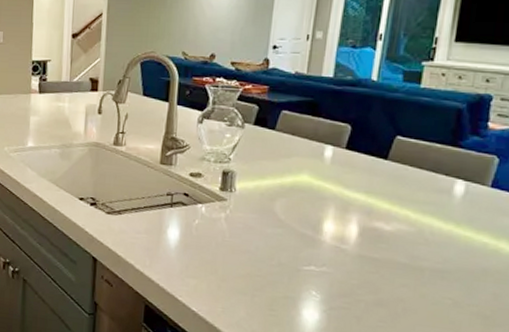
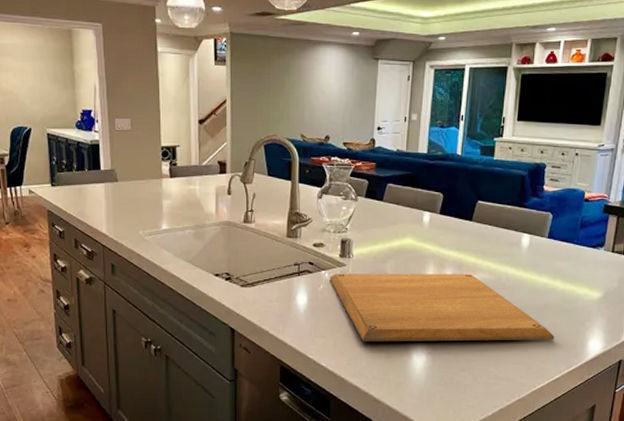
chopping board: none [206,208,495,314] -> present [329,273,555,342]

